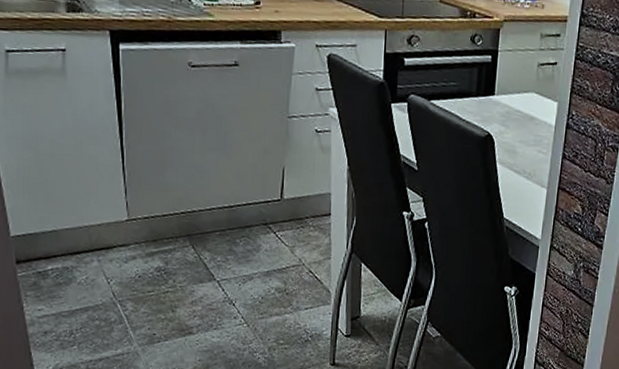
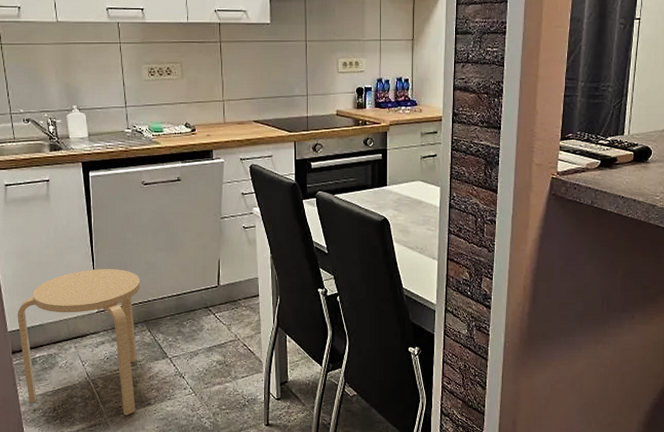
stool: none [23,167,184,345] -> present [17,269,141,415]

